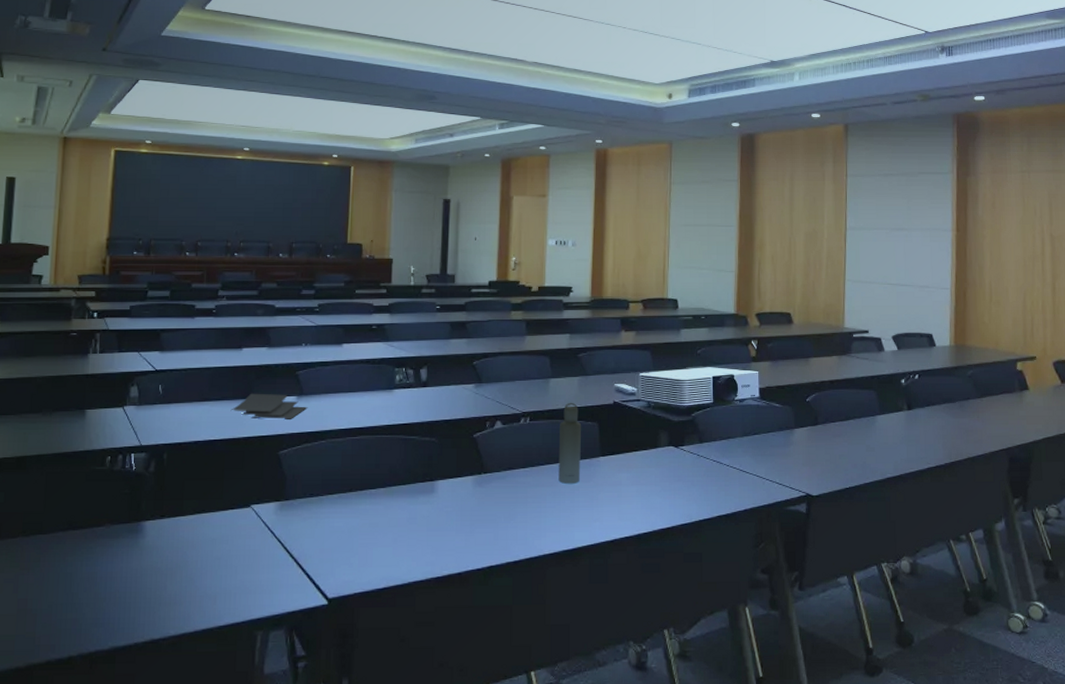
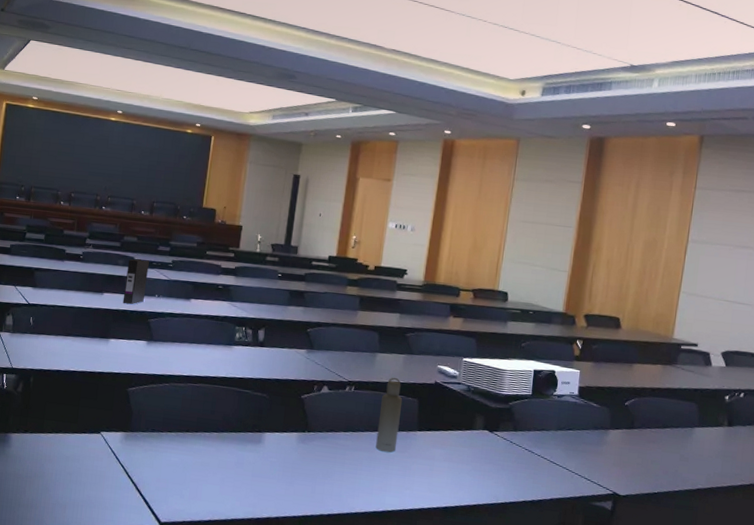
papers: present [230,393,308,419] -> none [89,333,156,361]
binder: none [265,306,292,358] -> present [122,258,149,305]

